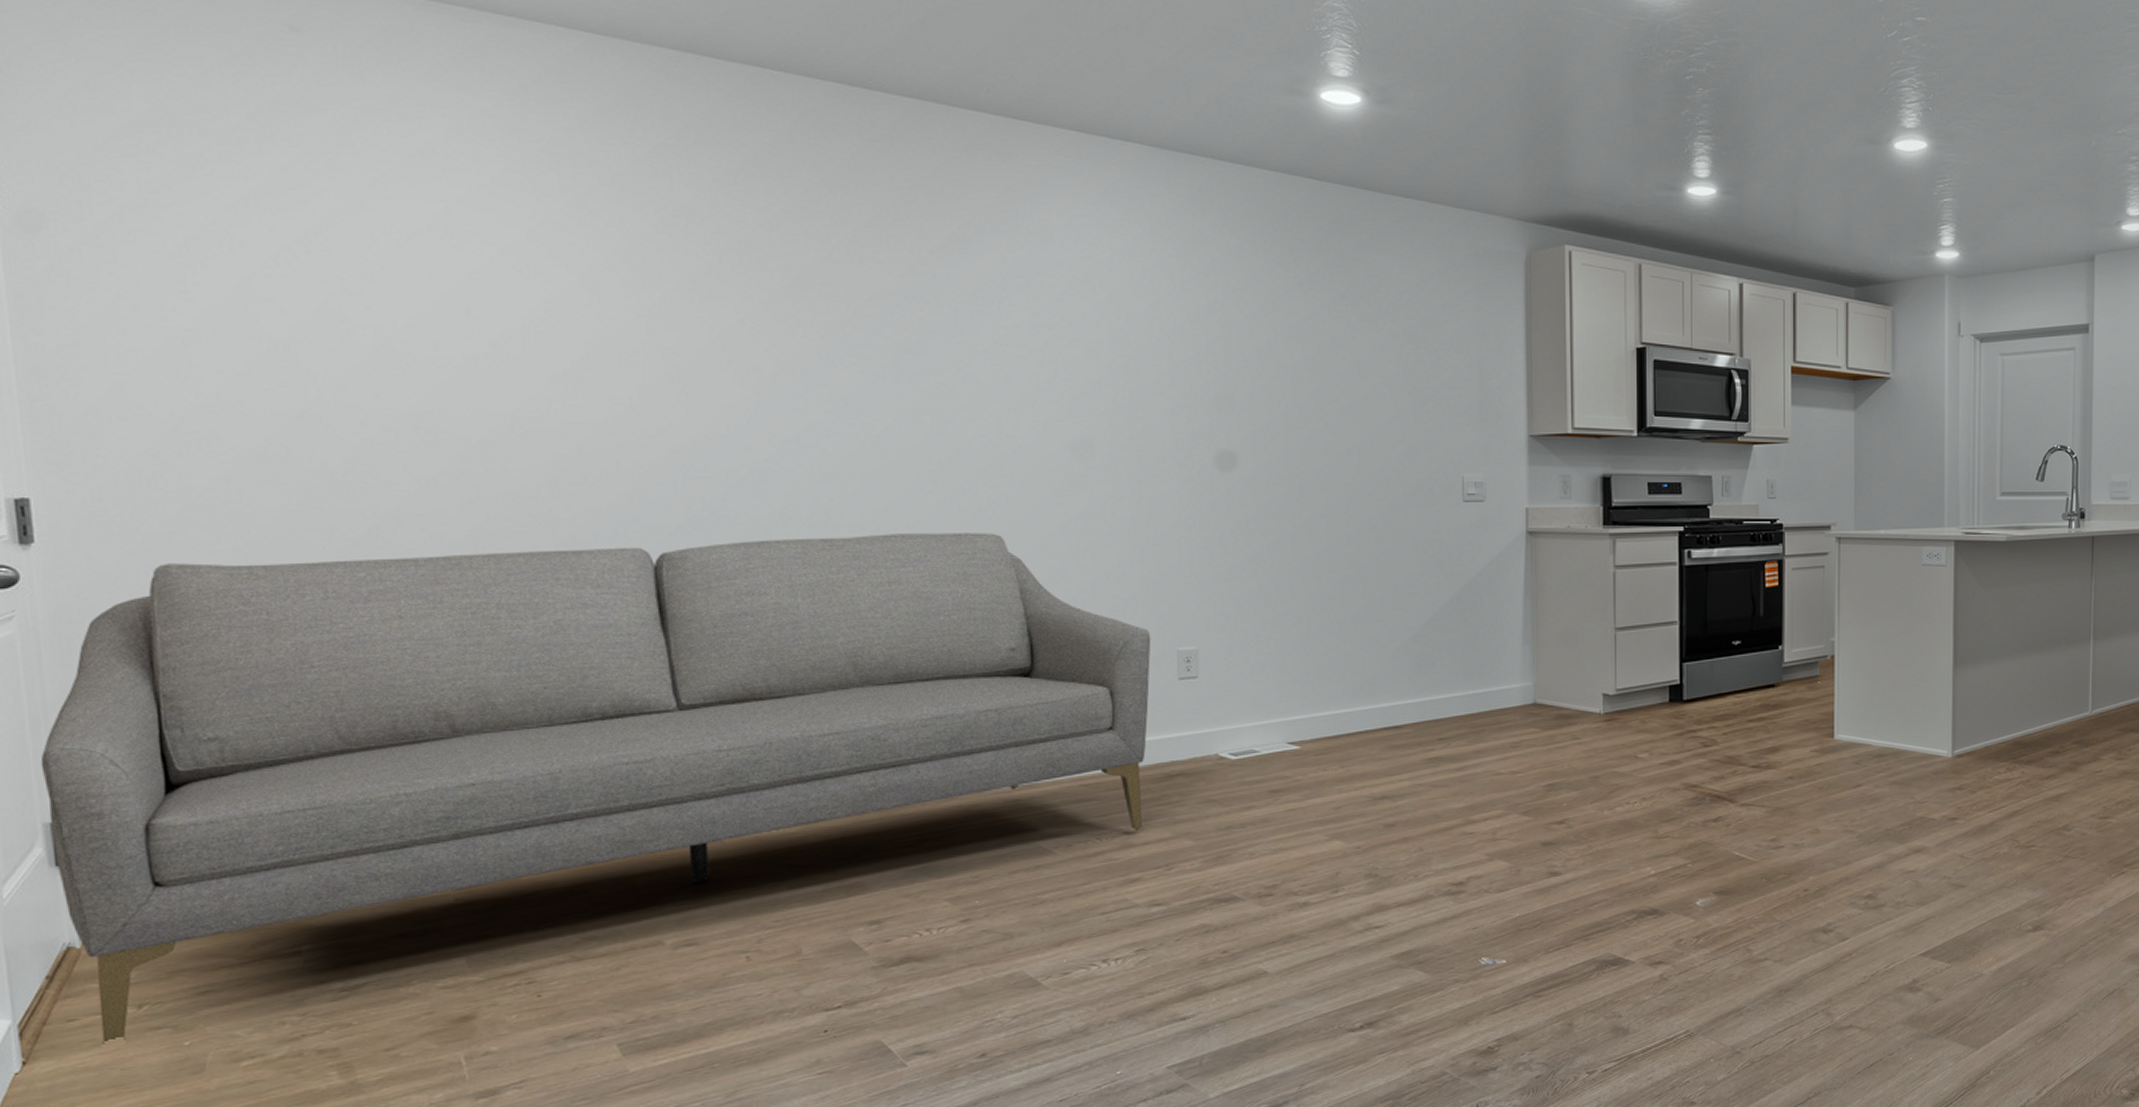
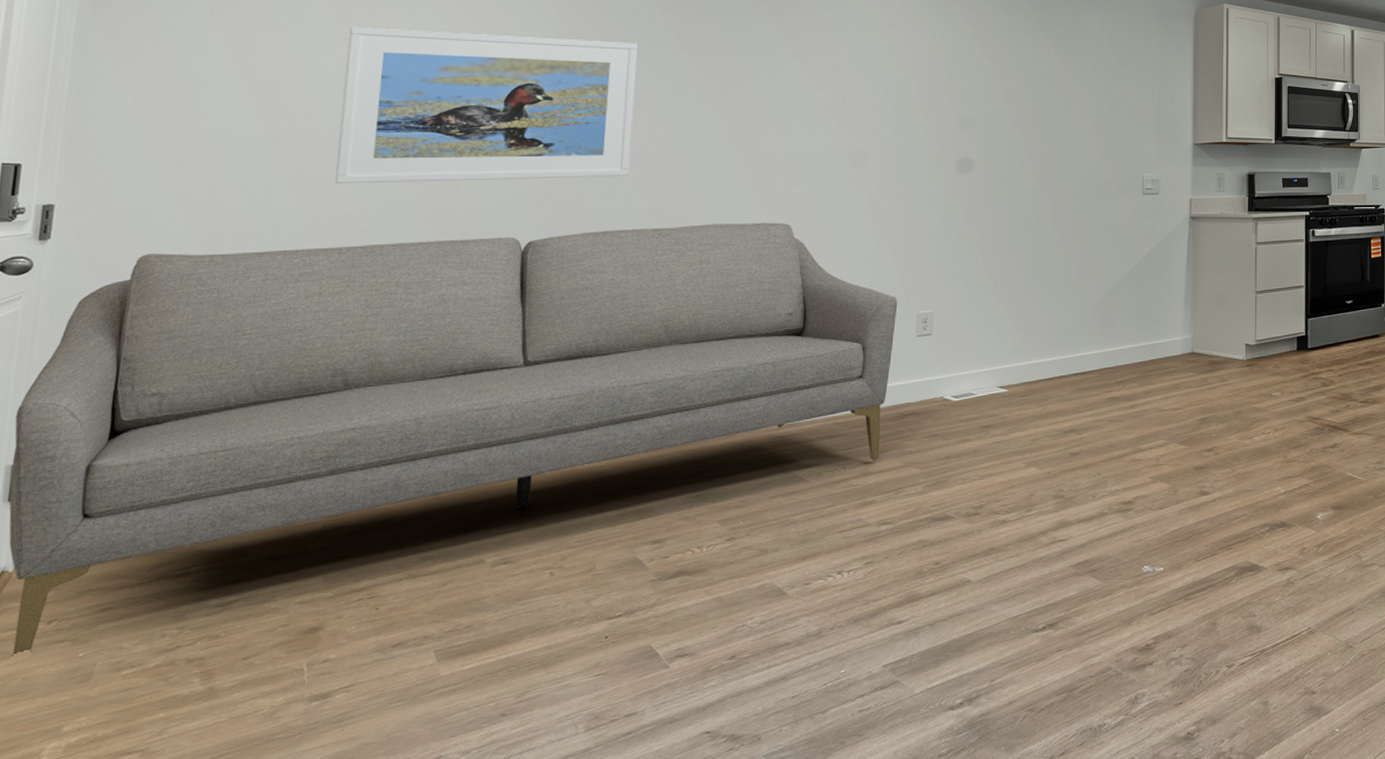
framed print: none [377,263,782,475] -> present [335,26,638,183]

